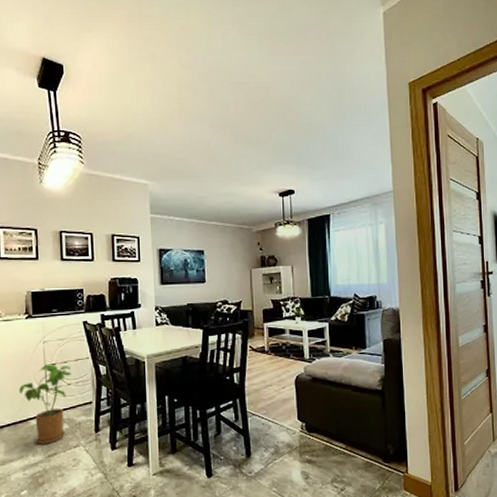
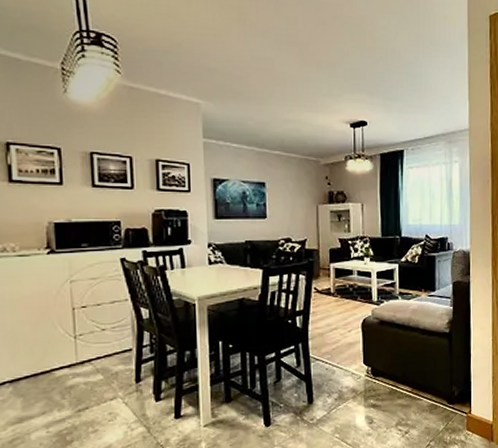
house plant: present [19,364,72,444] -> none [40,306,107,398]

